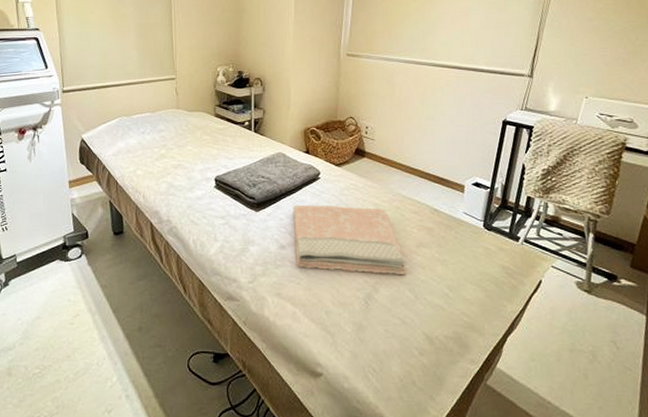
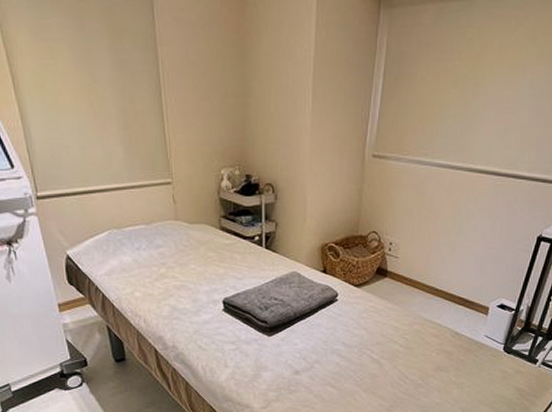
towel: present [293,205,406,276] -> none [308,328,422,399]

